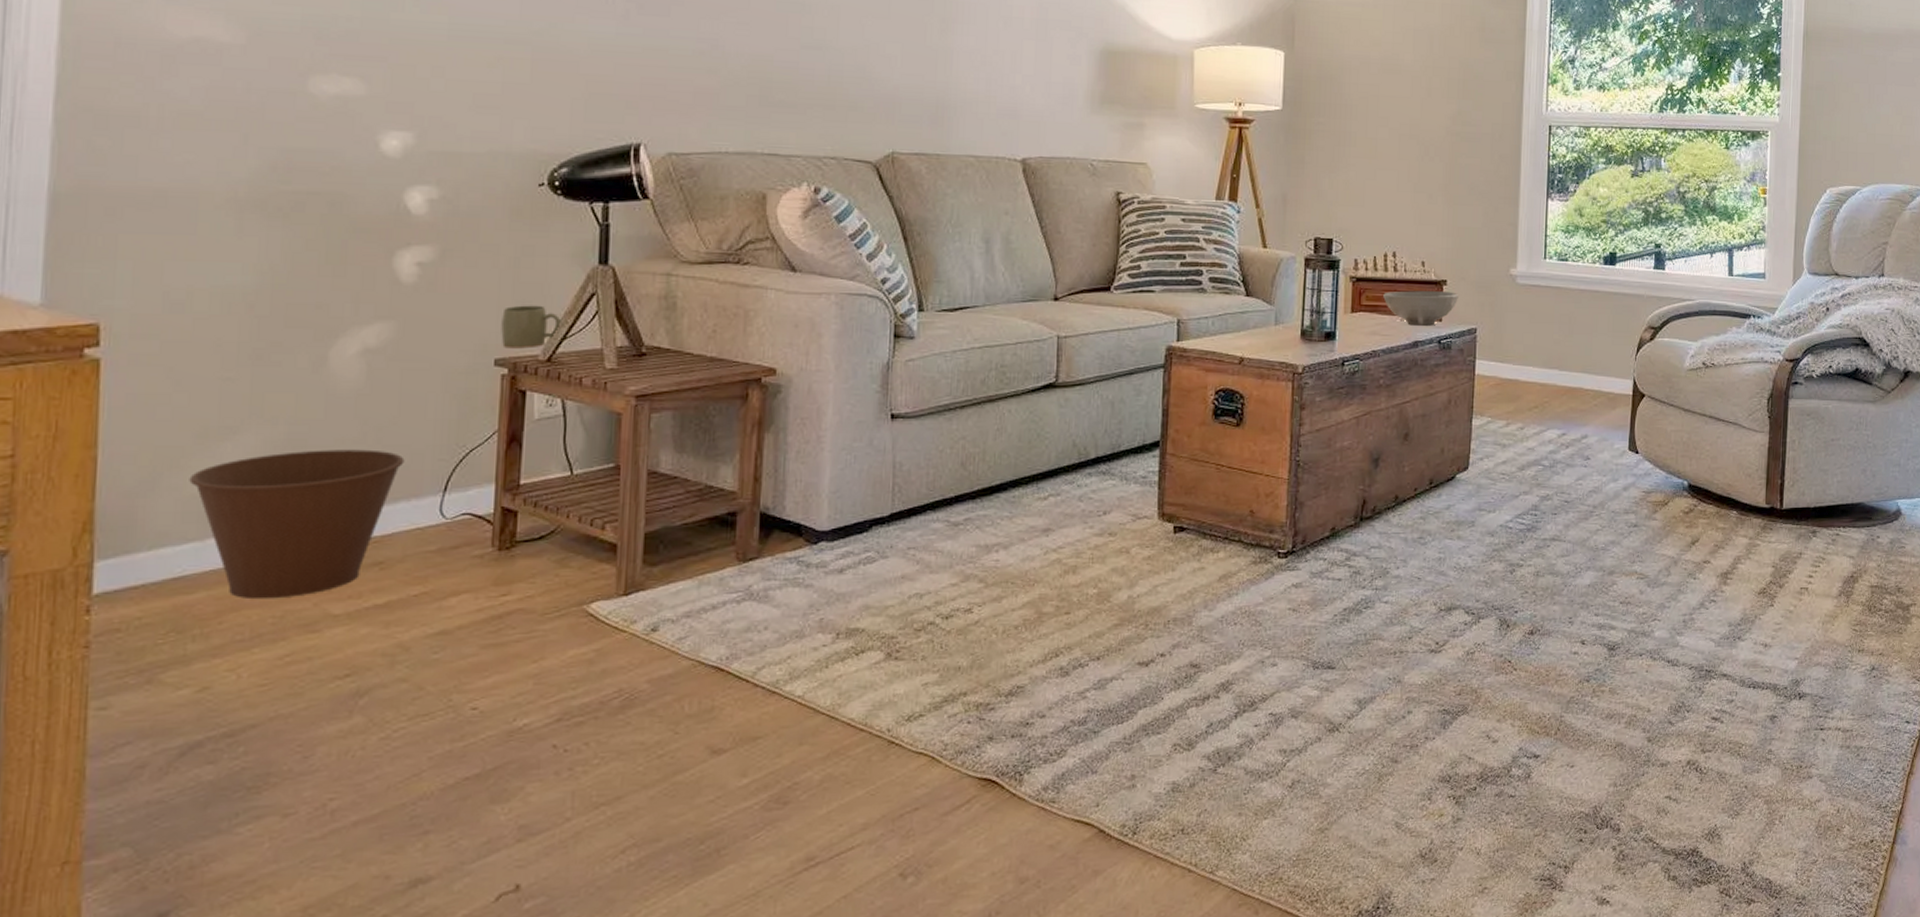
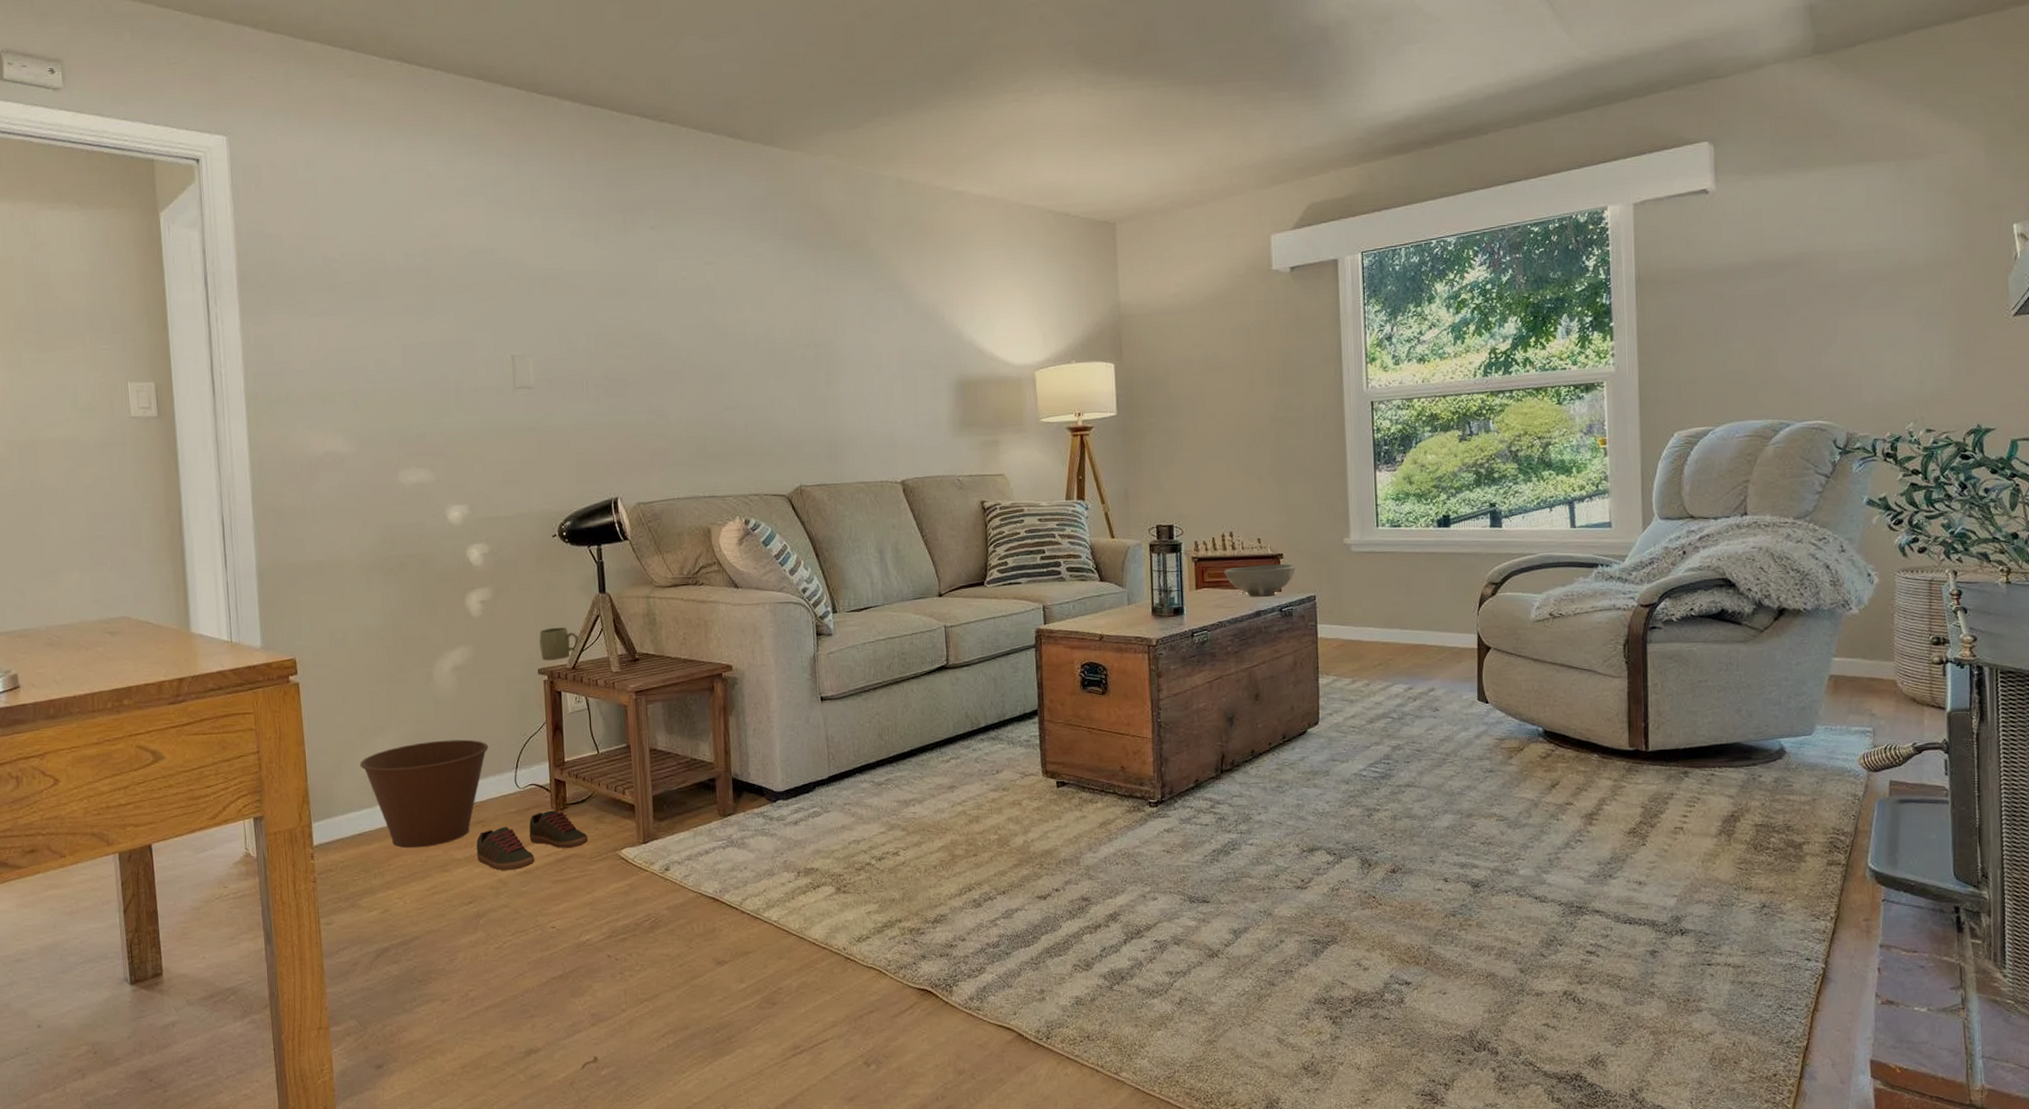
shoe: none [366,549,542,631] -> present [476,810,588,870]

